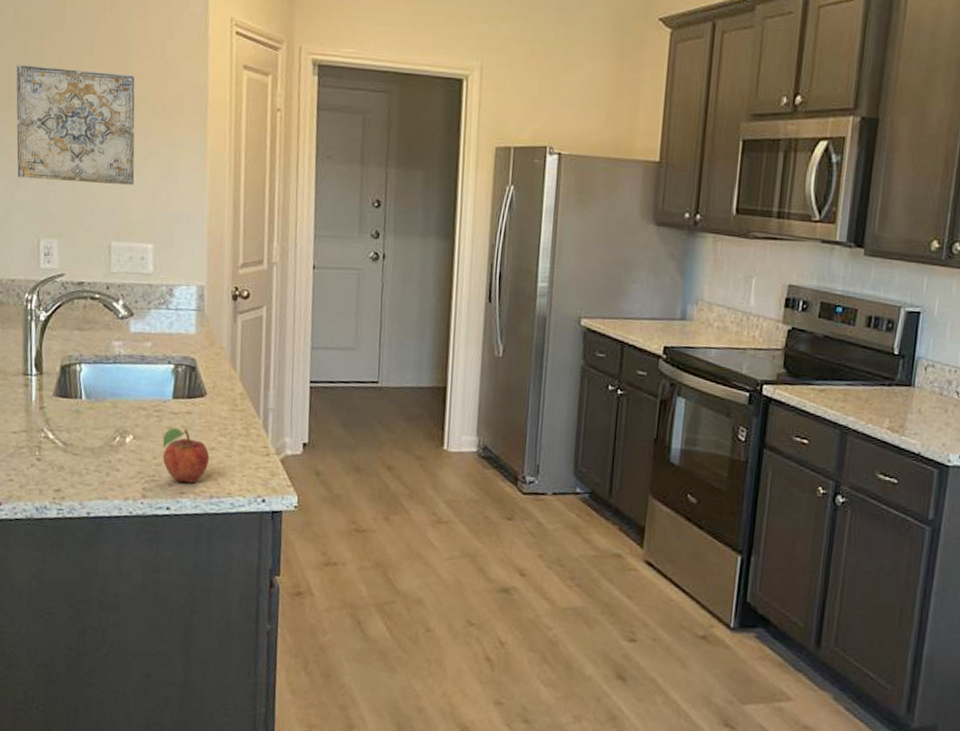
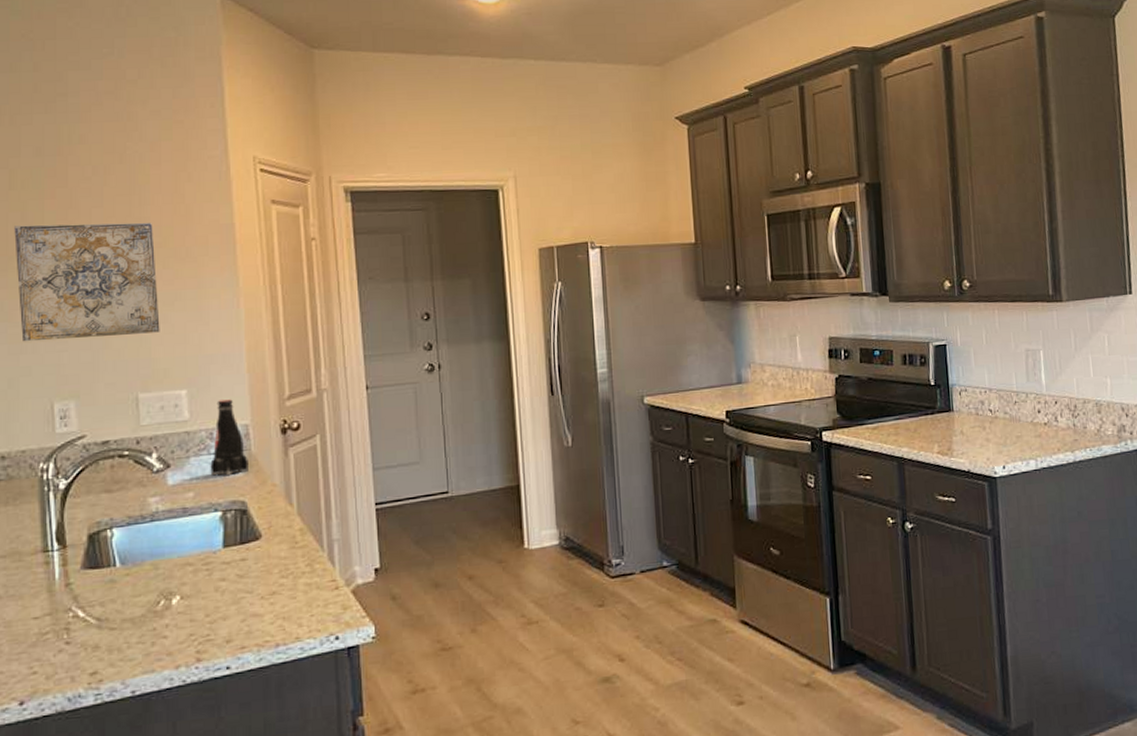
fruit: present [162,427,210,483] -> none [215,578,272,636]
bottle: none [167,259,201,333] -> present [210,399,248,476]

